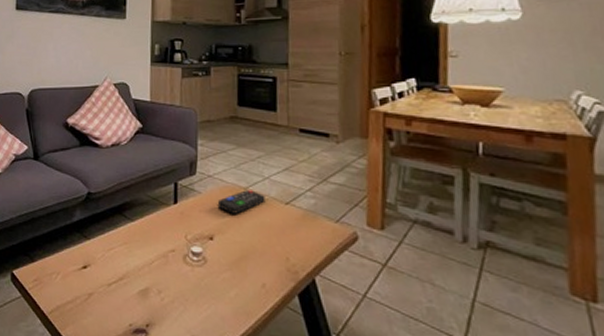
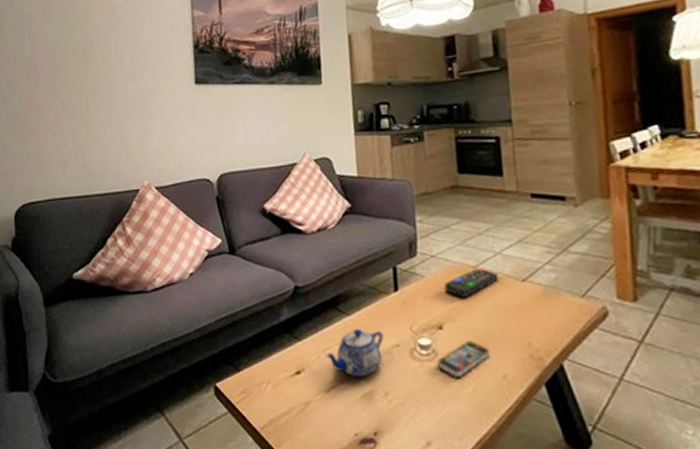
teapot: none [110,233,162,276] -> present [326,328,384,378]
smartphone: none [206,252,253,282] -> present [437,341,491,377]

